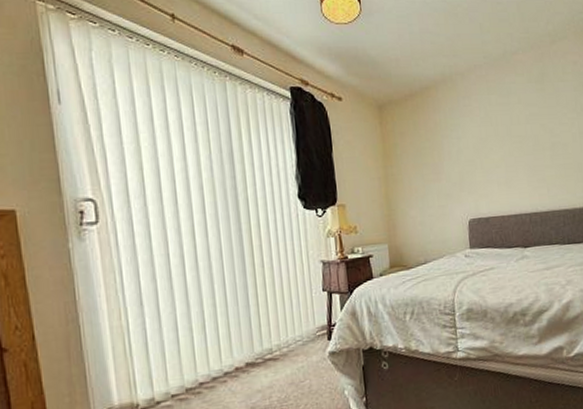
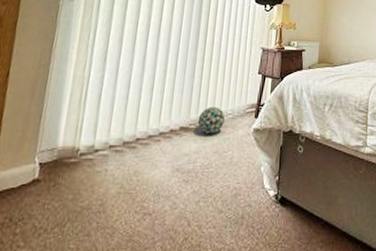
decorative ball: none [263,335,295,366] -> present [197,106,225,134]

